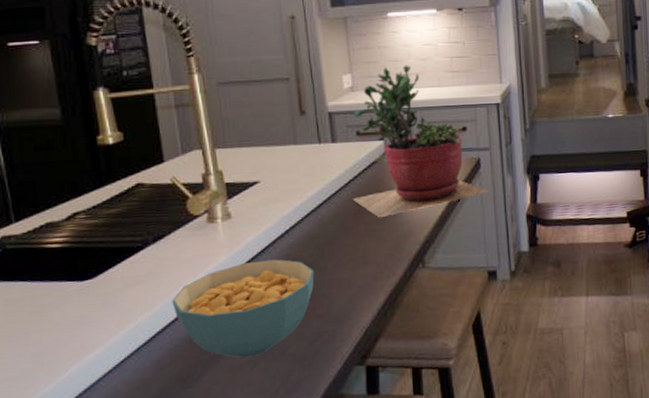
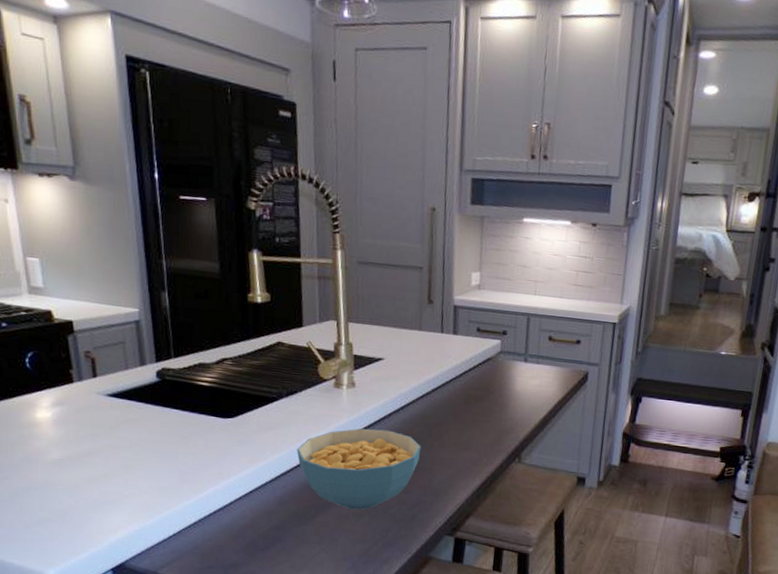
succulent plant: present [352,65,489,218] -> none [464,271,591,411]

